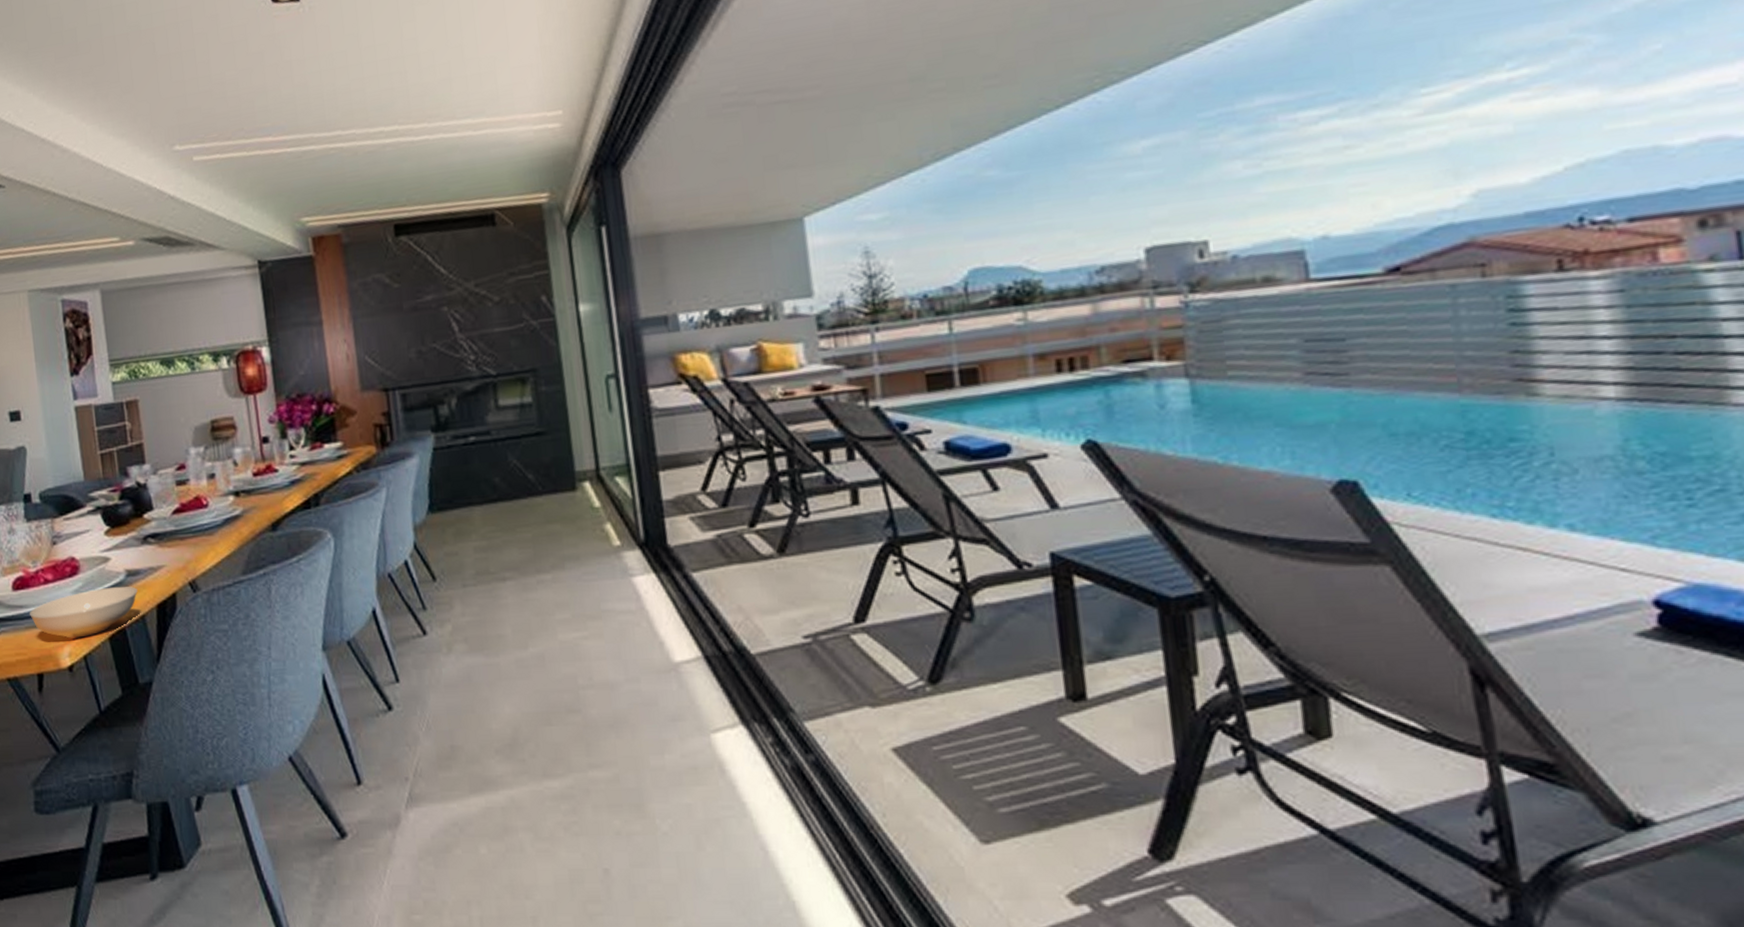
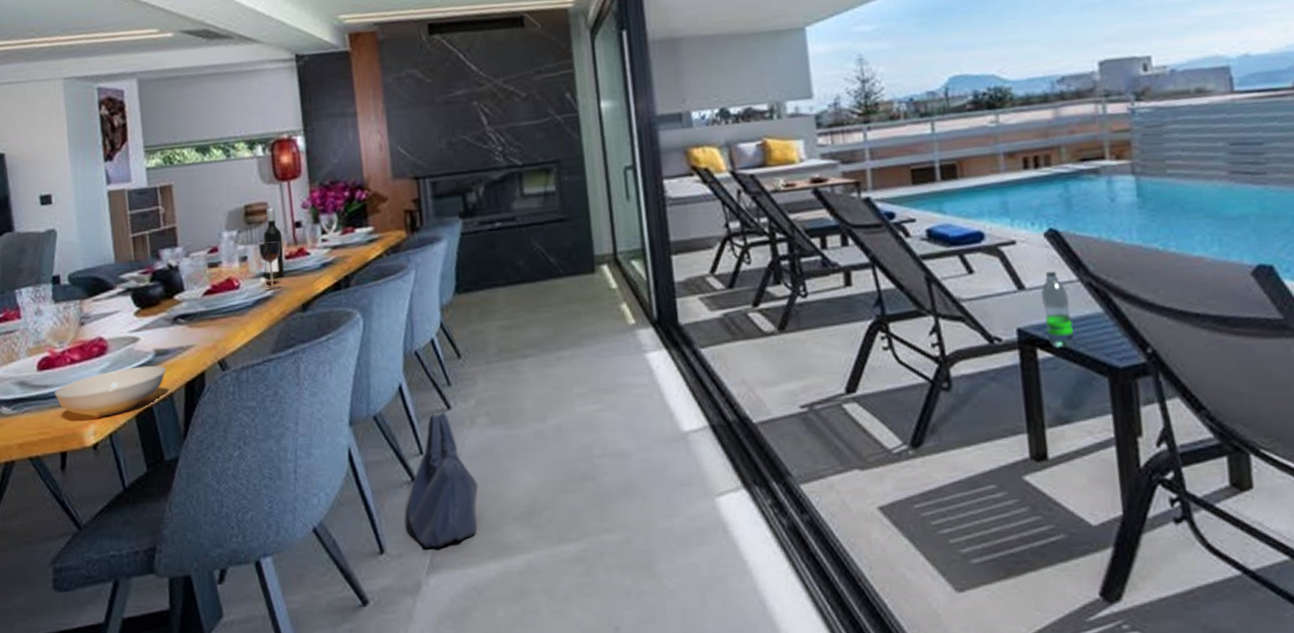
wineglass: none [225,457,251,510] -> present [258,241,282,291]
bottle: none [230,422,254,497] -> present [263,208,285,279]
handbag: none [384,638,458,780] -> present [408,412,479,548]
bottle: none [1078,487,1118,576] -> present [1041,271,1075,349]

